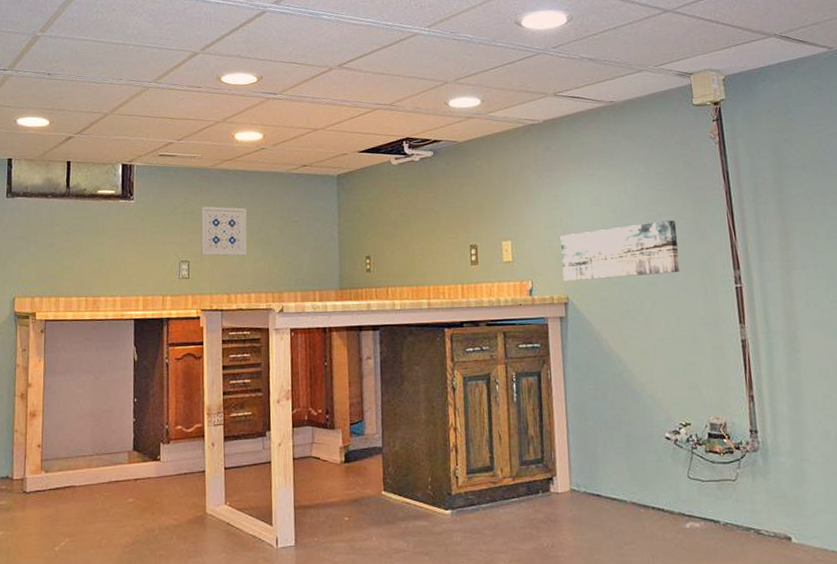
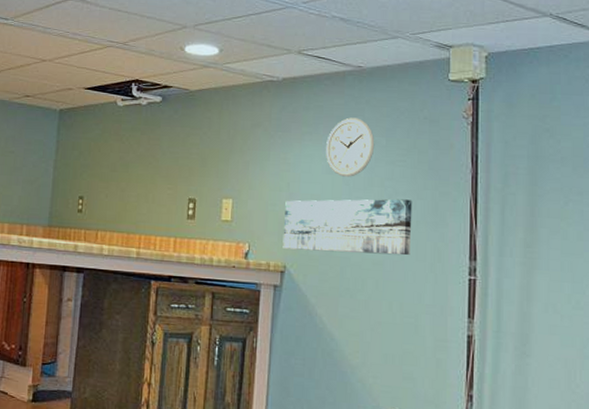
wall clock: none [590,149,635,207] -> present [326,117,375,177]

